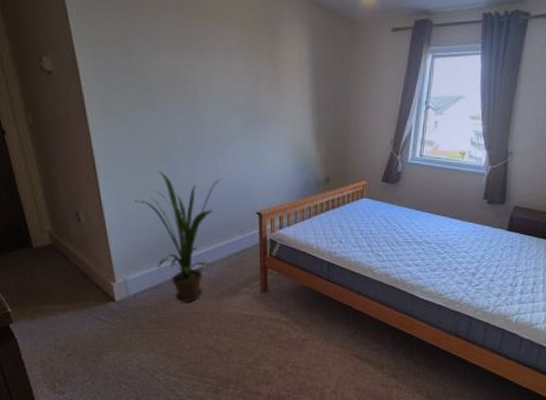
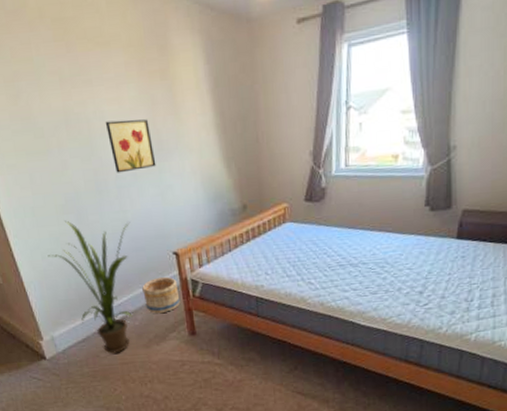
wall art: none [210,86,253,134] -> present [105,119,156,173]
basket: none [222,233,257,269] -> present [142,276,180,314]

